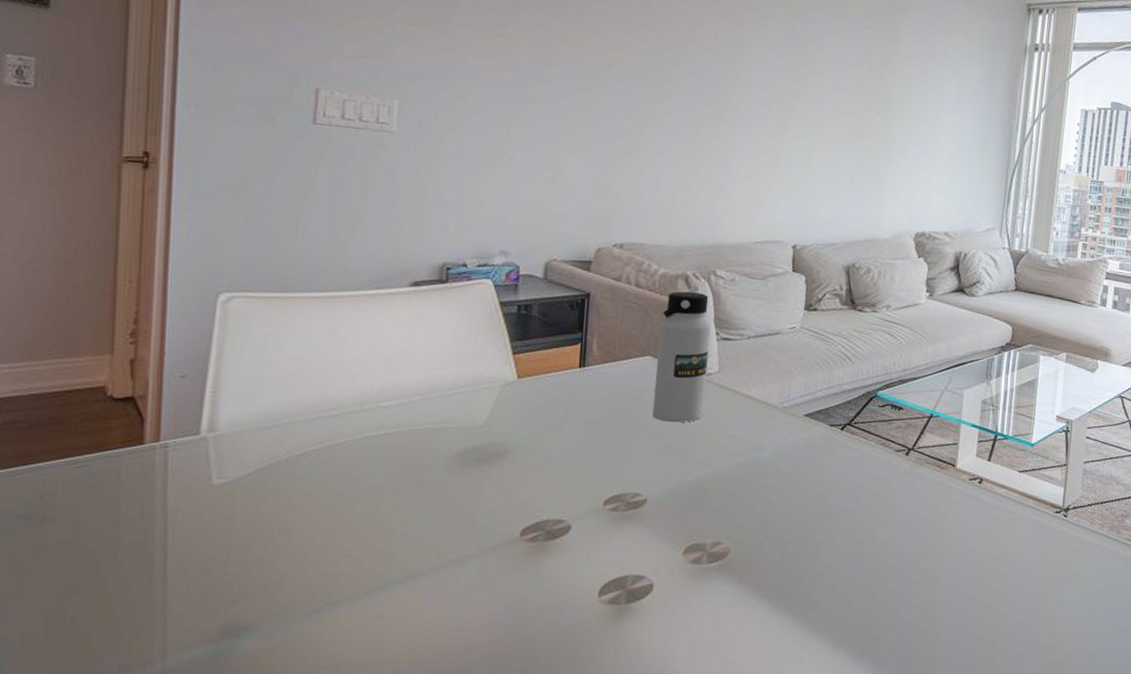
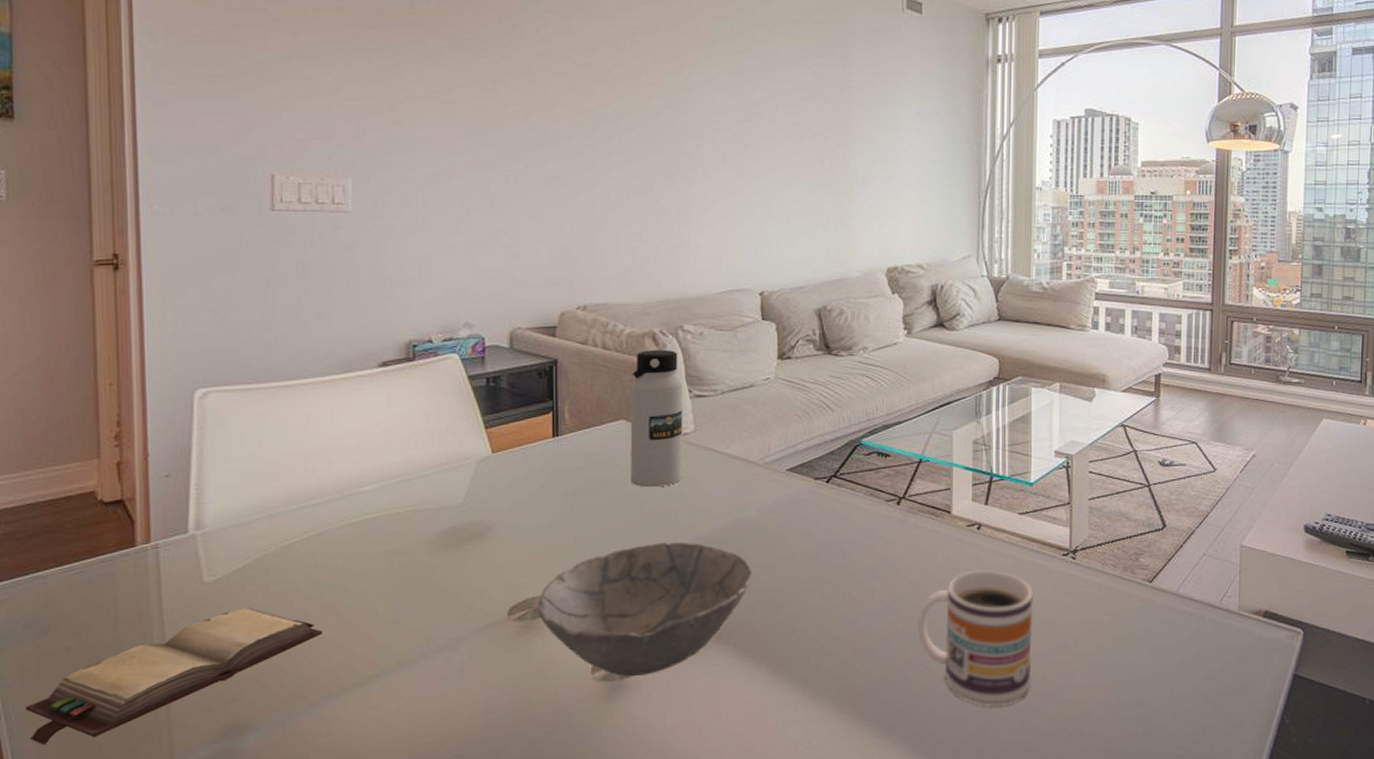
hardback book: none [13,511,331,637] -> present [26,607,322,746]
bowl: none [550,475,763,602] -> present [537,542,752,677]
mug: none [914,521,1025,649] -> present [917,569,1033,706]

